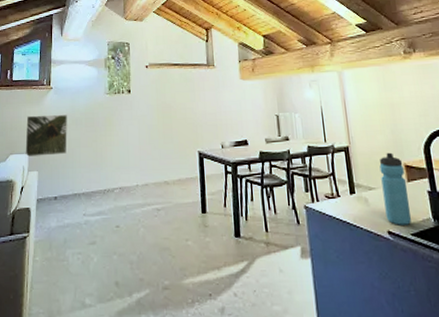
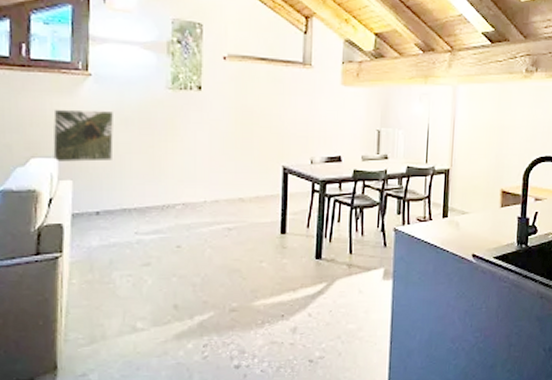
water bottle: present [379,152,411,225] -> none [473,177,500,249]

